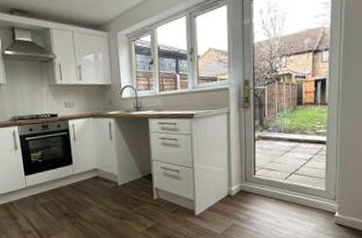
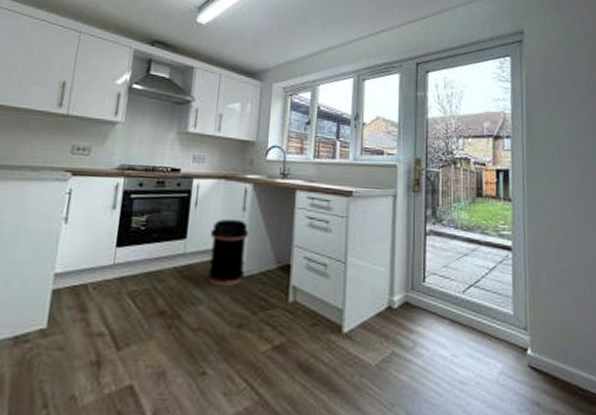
trash can: none [89,146,118,194] -> present [208,219,249,287]

